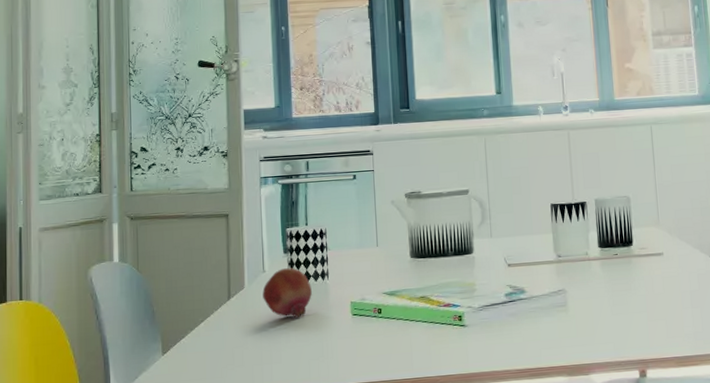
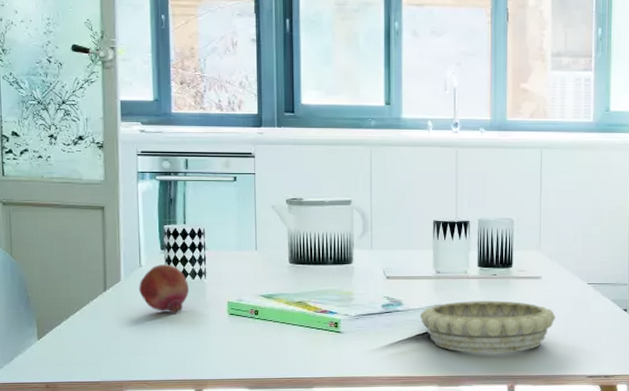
decorative bowl: none [543,281,681,338] -> present [420,301,555,353]

